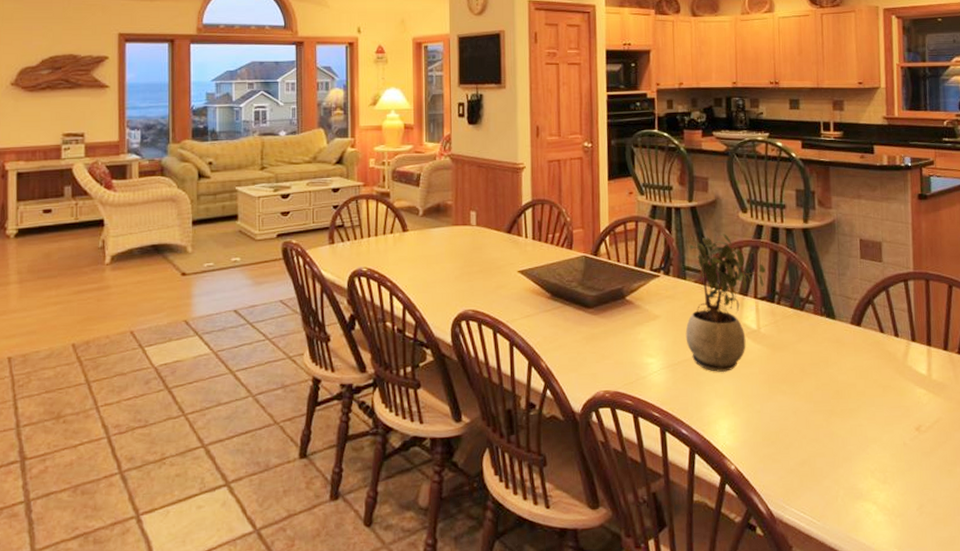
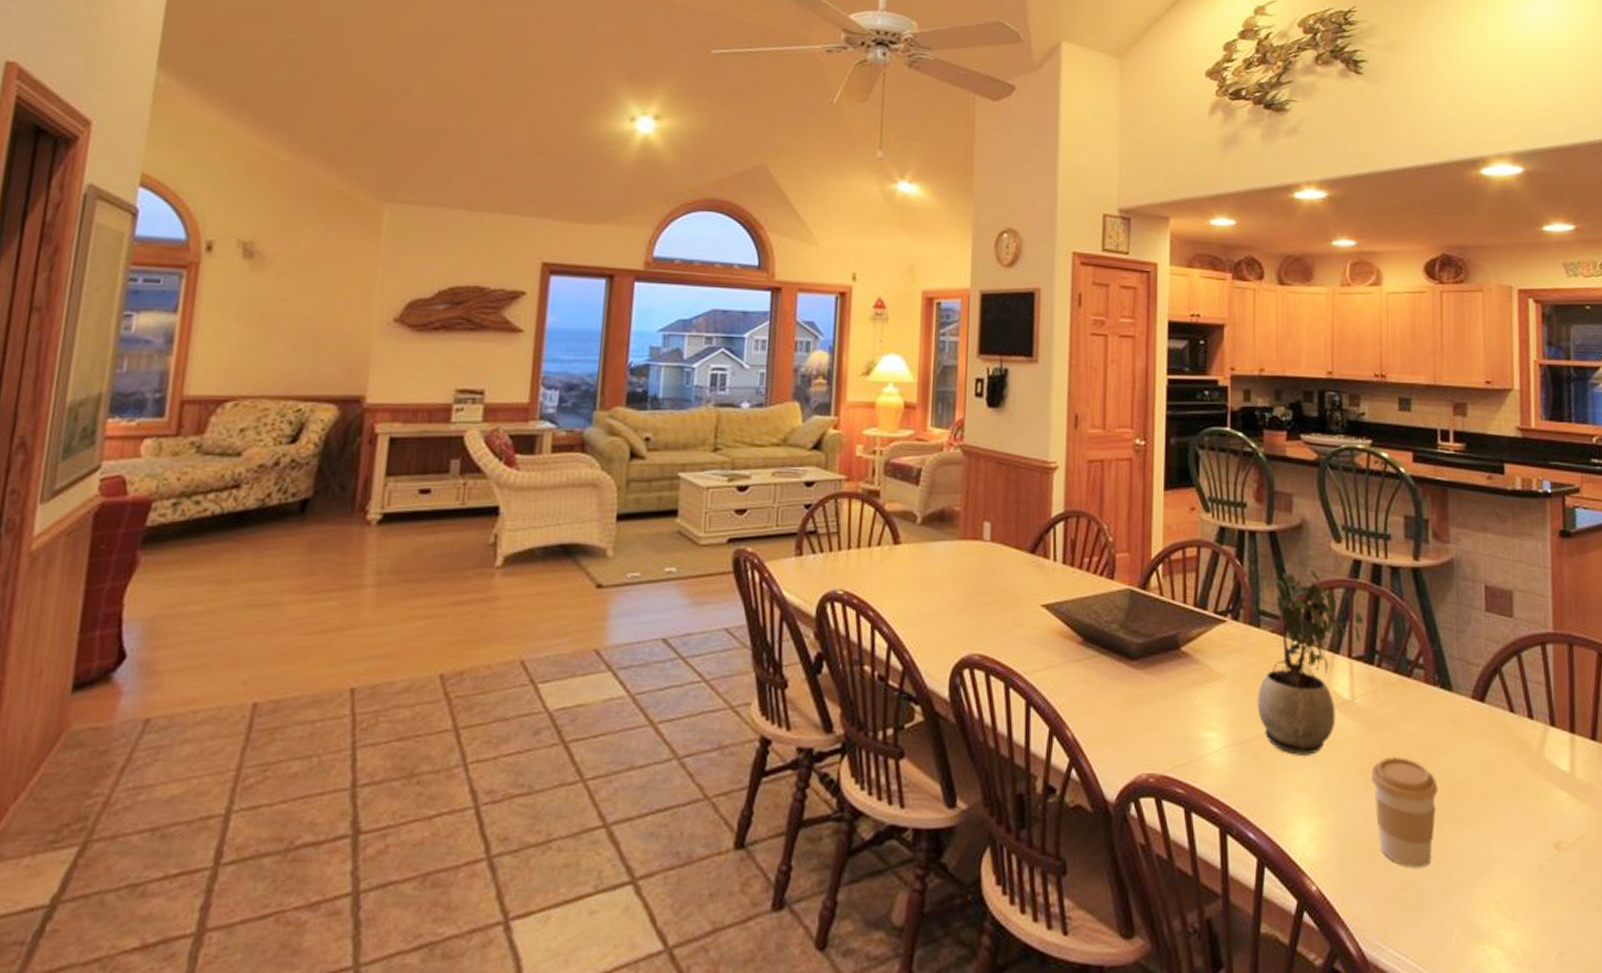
coffee cup: none [774,369,826,450] -> present [1370,757,1438,868]

